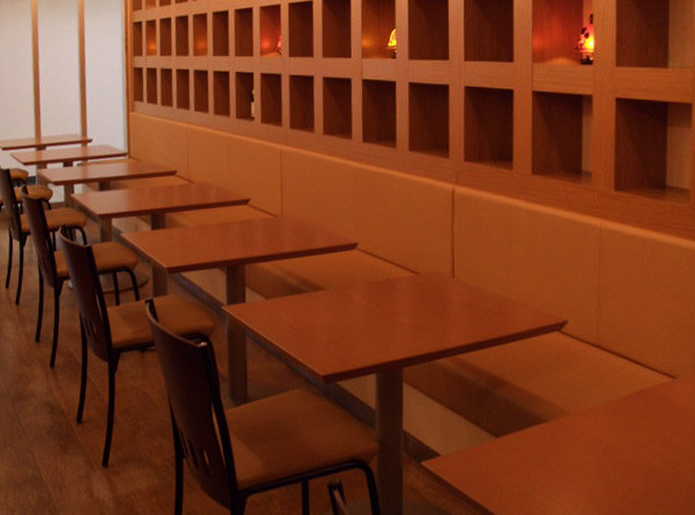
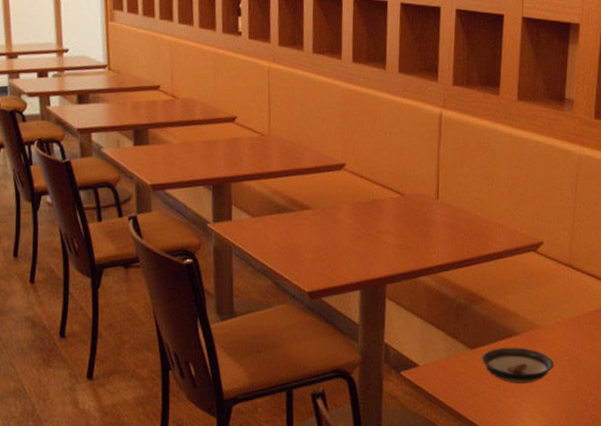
saucer: none [507,435,588,476] -> present [481,347,554,384]

